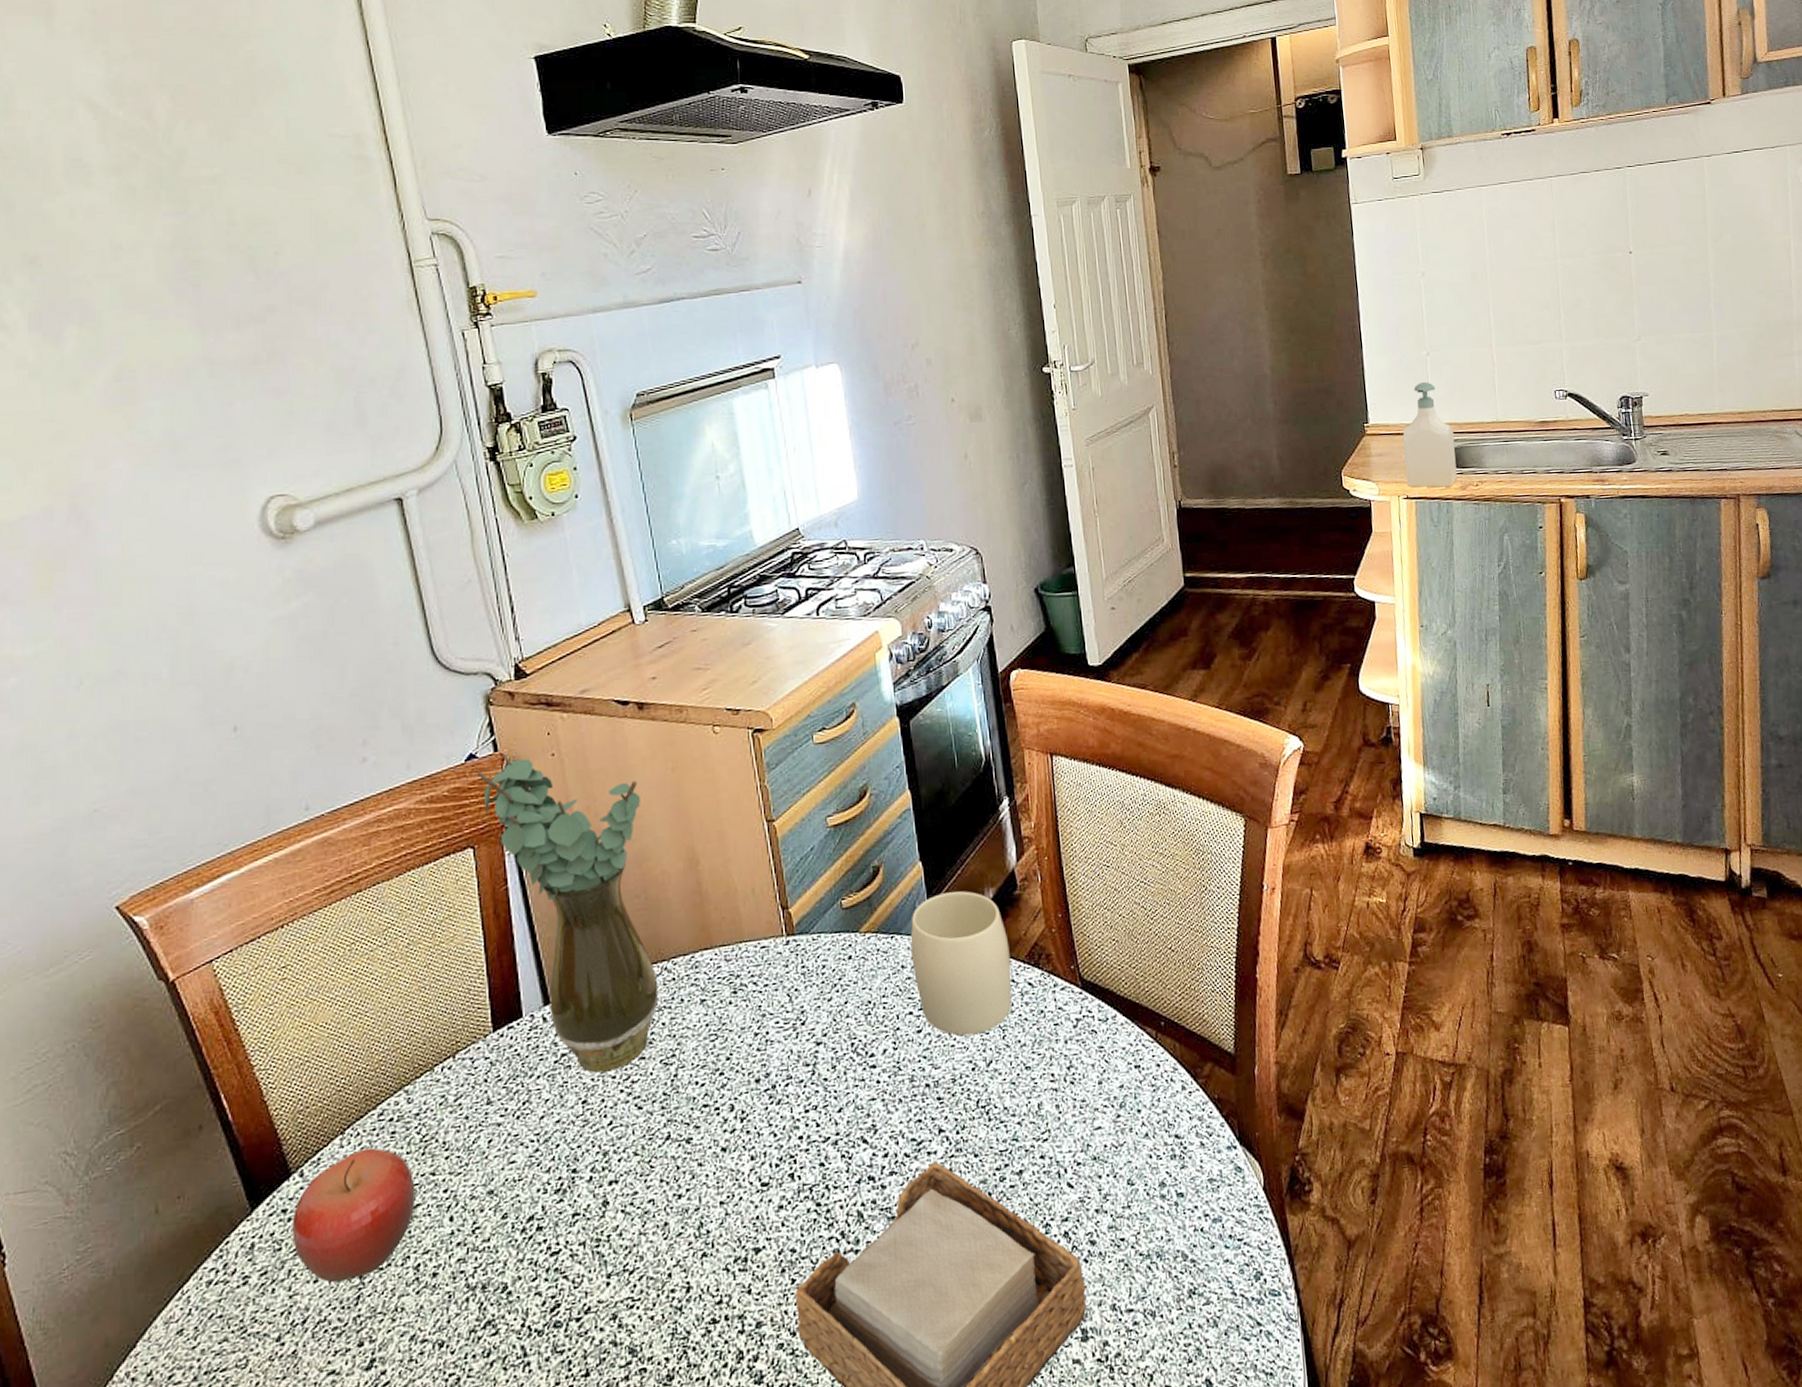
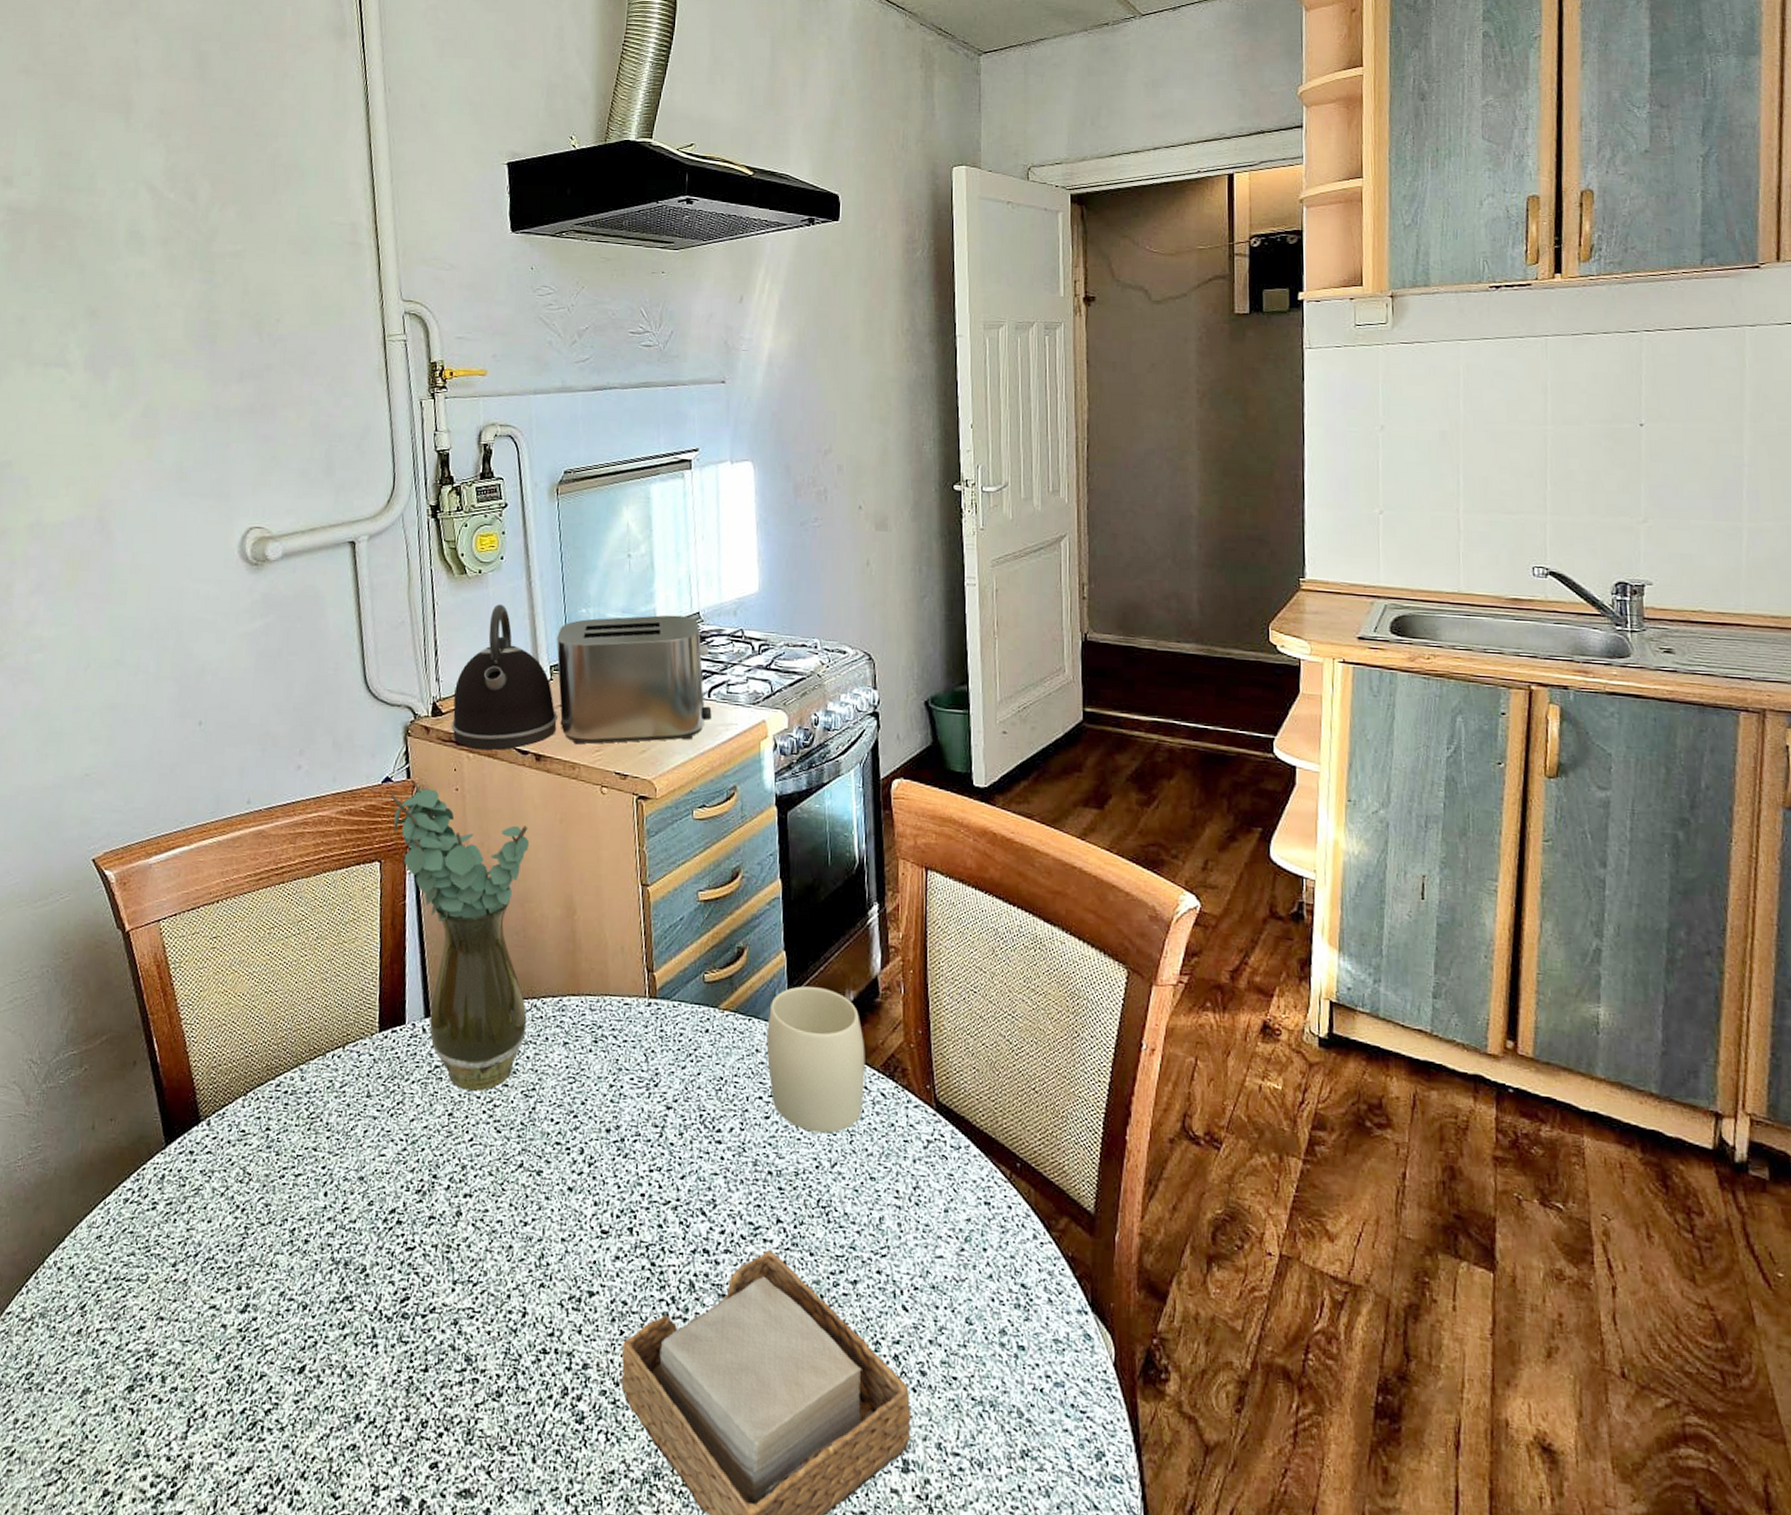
fruit: present [292,1147,416,1284] -> none [195,1113,300,1228]
kettle: none [538,547,658,708] -> present [451,604,558,750]
toaster: none [647,533,822,686] -> present [556,615,712,745]
soap bottle: present [1403,382,1458,488] -> none [1343,542,1406,656]

